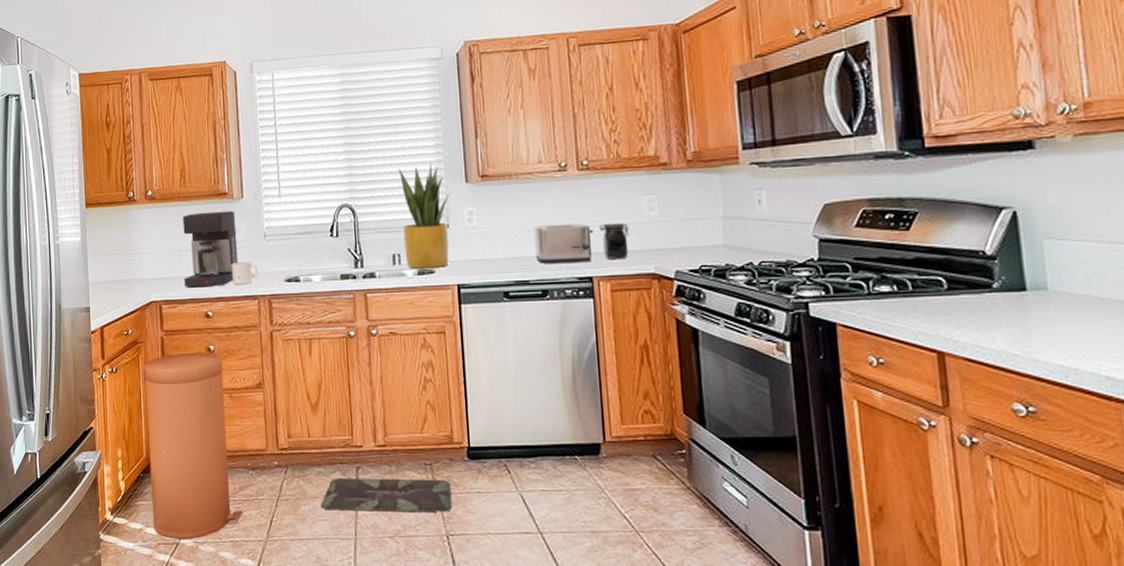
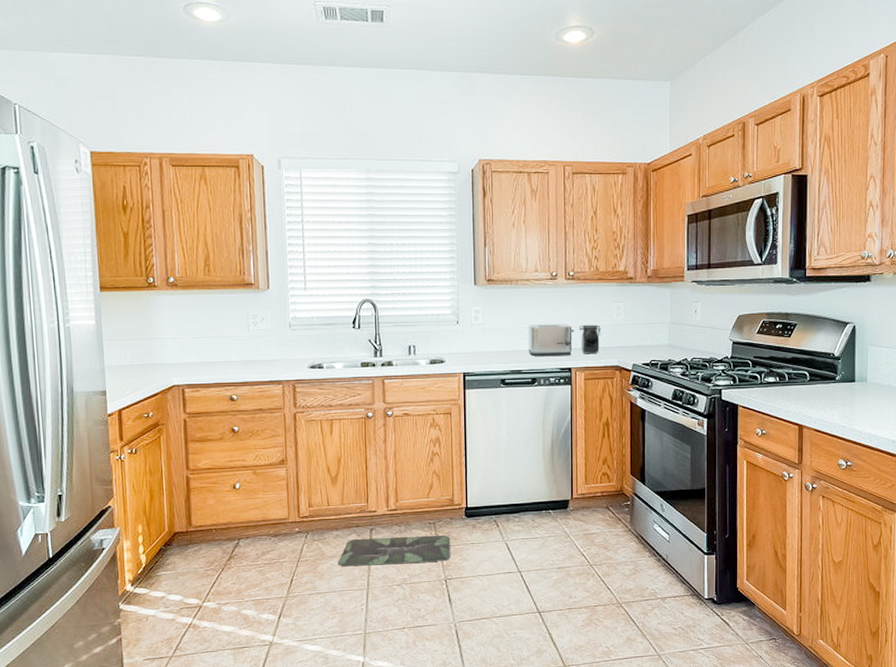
pedal bin: present [140,352,243,540] -> none [161,432,265,603]
coffee maker: present [182,210,238,288] -> none [207,300,264,373]
mug: present [231,262,259,285] -> none [256,349,284,370]
planter: present [398,161,451,269] -> none [416,265,461,358]

